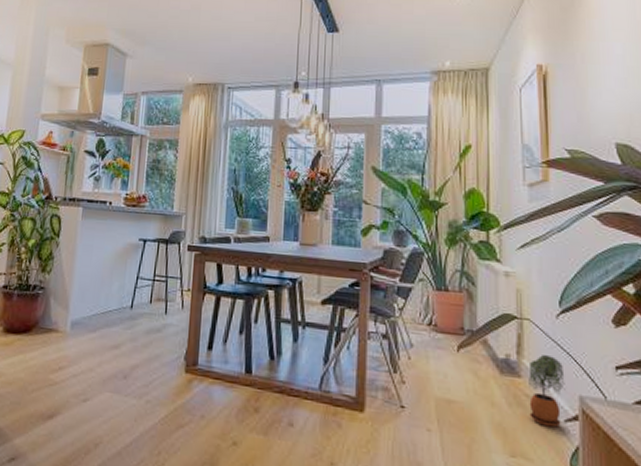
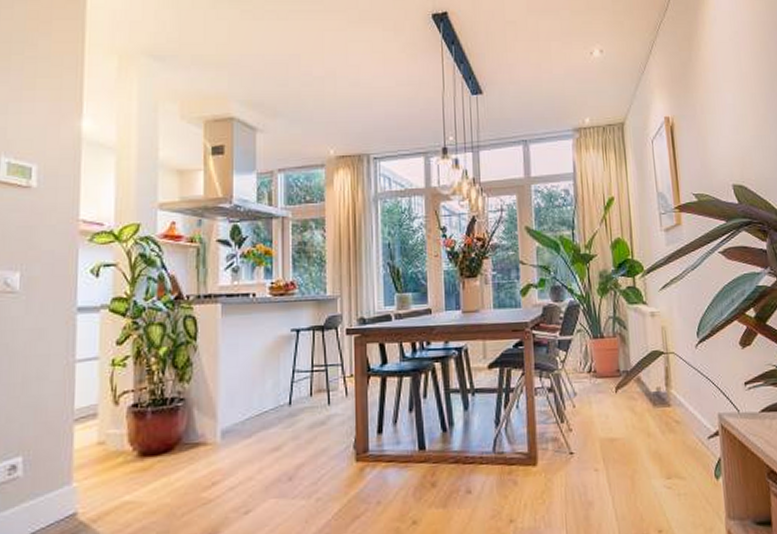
potted plant: present [528,355,565,427] -> none [676,382,707,446]

